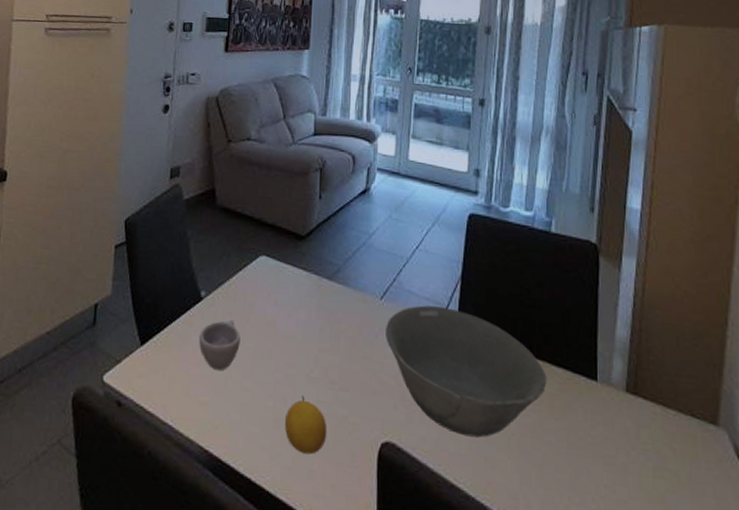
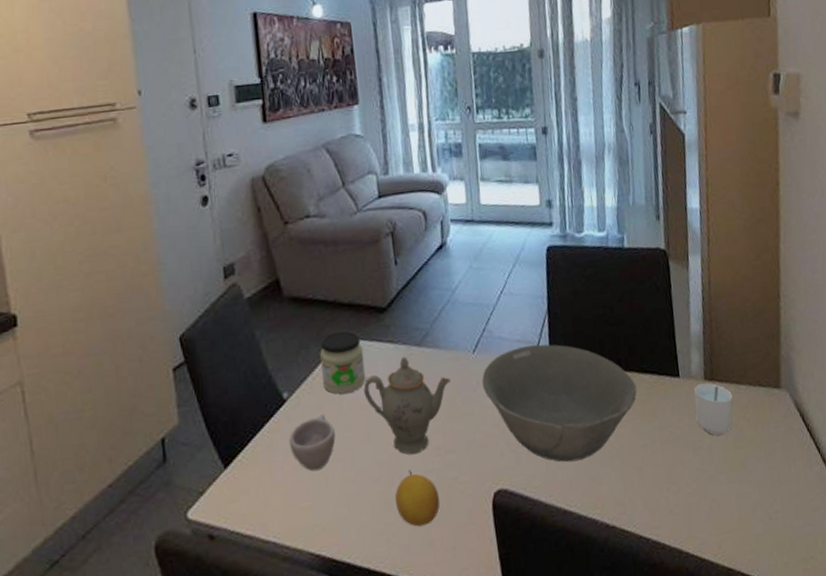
jar: none [237,248,278,307] -> present [320,331,366,394]
teapot: none [272,286,355,382] -> present [363,356,451,455]
cup: none [611,395,659,457] -> present [694,383,733,435]

